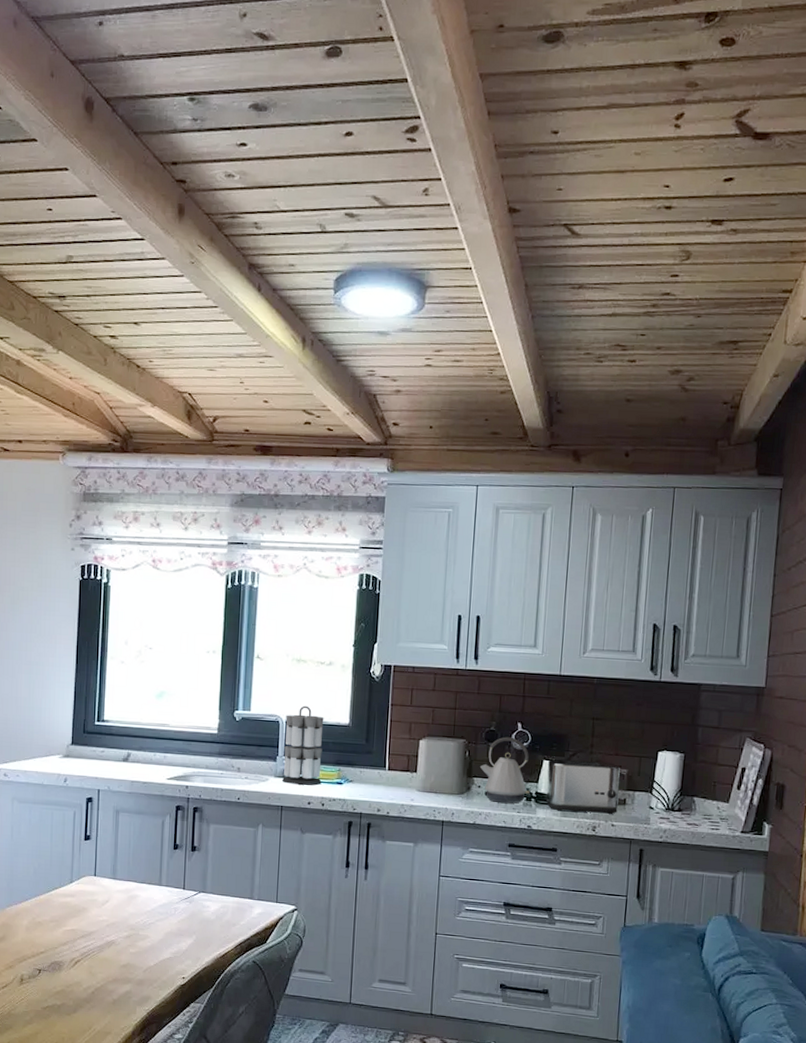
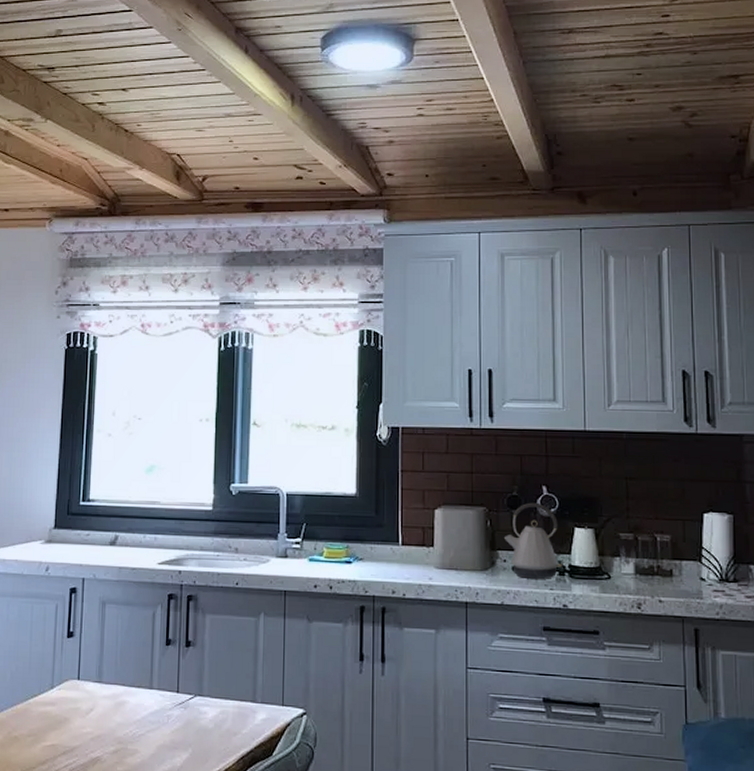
spice rack: present [281,705,324,785] -> none [284,475,328,566]
toaster: present [545,759,624,814] -> none [581,525,668,588]

